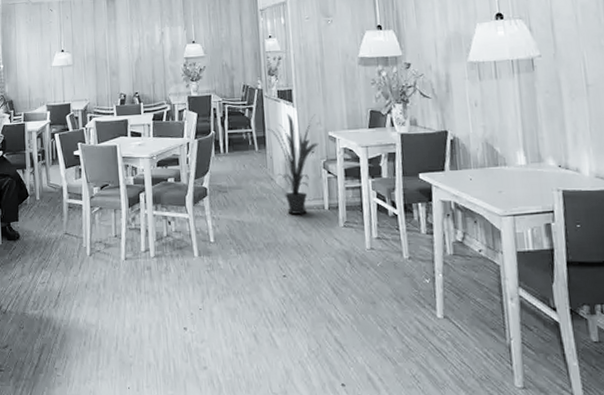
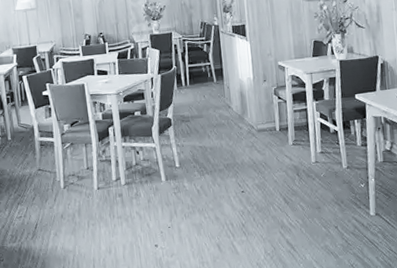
house plant: present [263,113,319,215] -> none [220,46,270,138]

